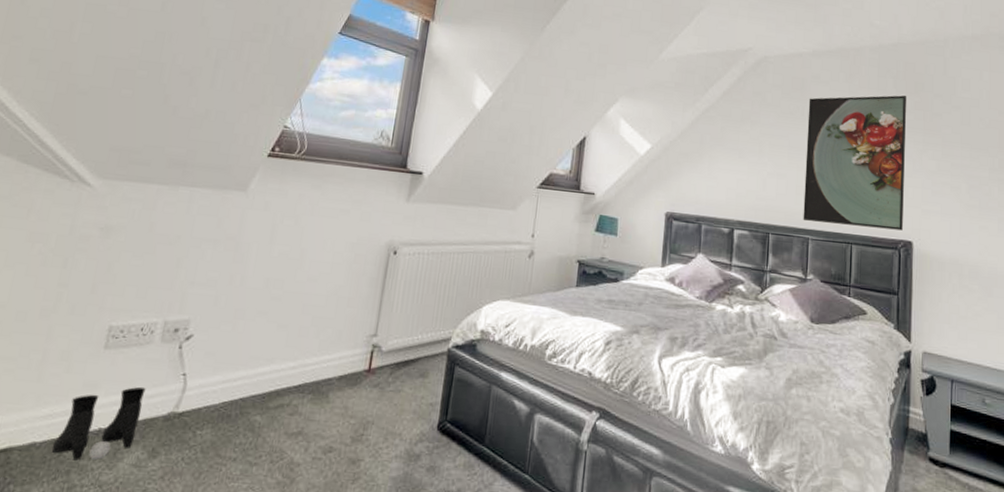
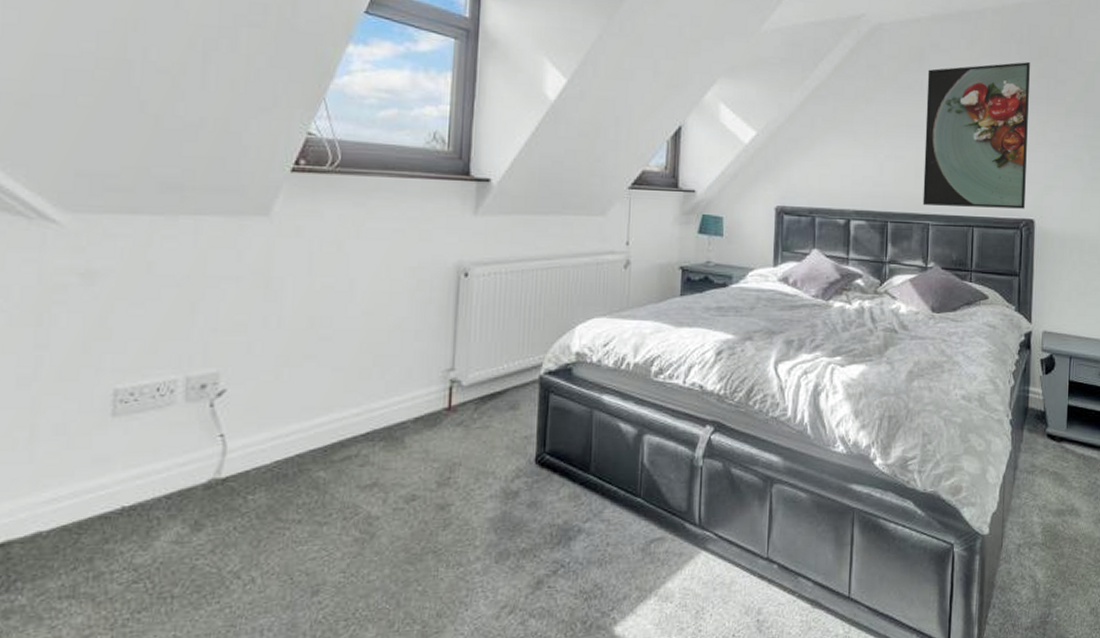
boots: present [51,386,146,461] -> none [64,454,175,546]

